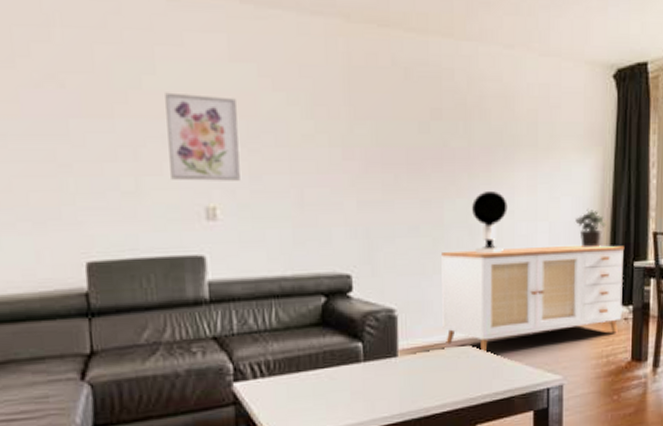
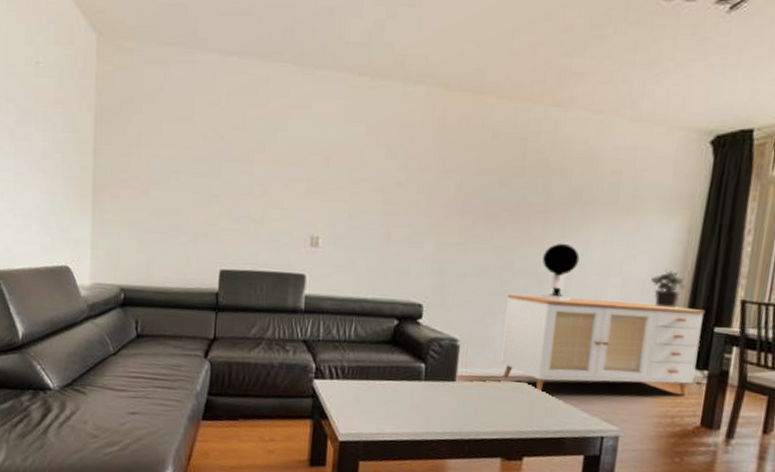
wall art: present [165,92,240,181] -> none [288,145,345,217]

